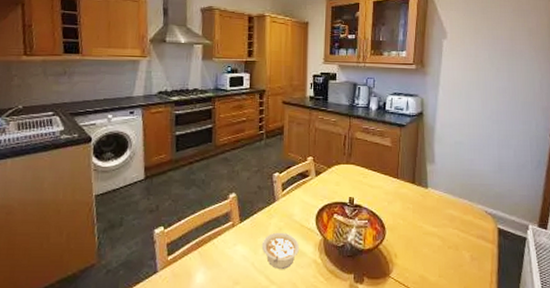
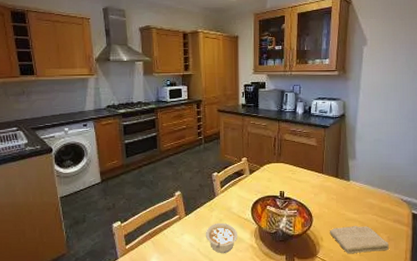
washcloth: none [404,240,472,275] -> present [329,225,389,254]

